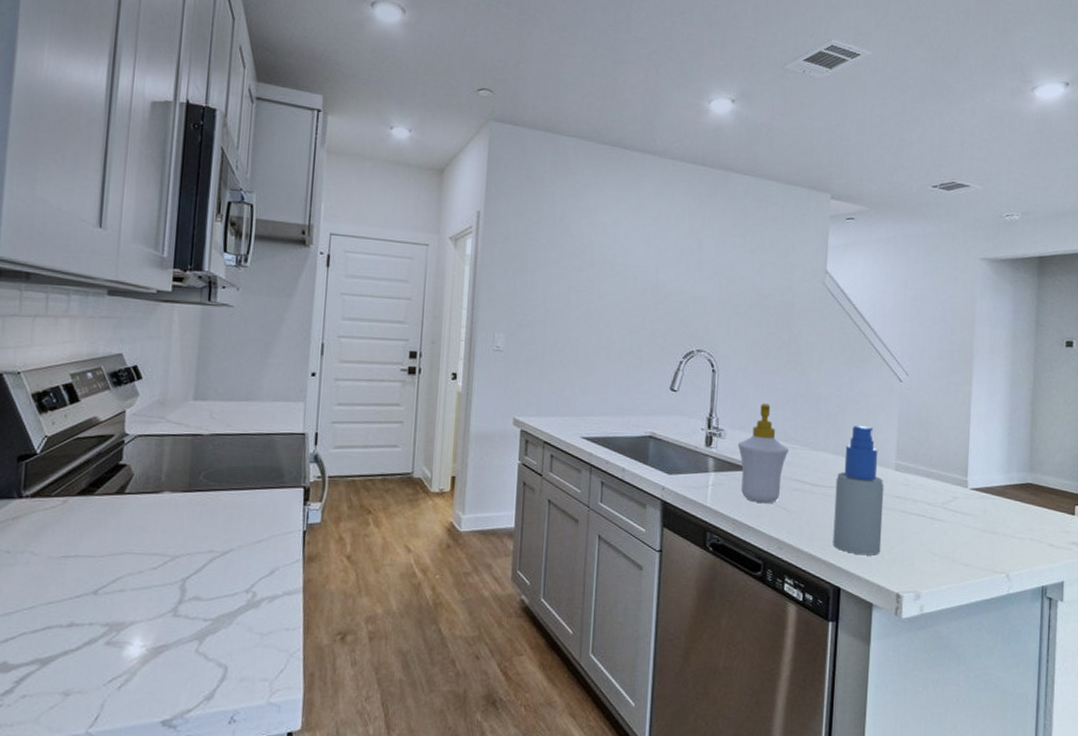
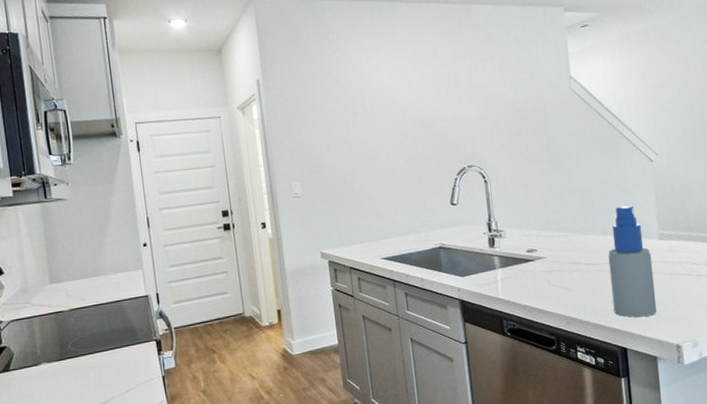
soap bottle: present [737,403,790,504] -> none [517,201,563,288]

